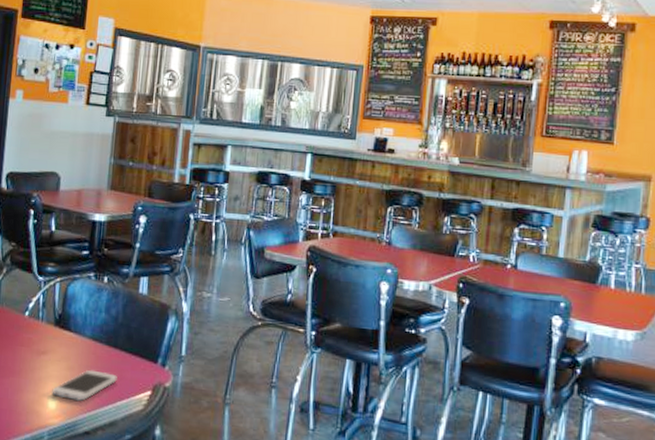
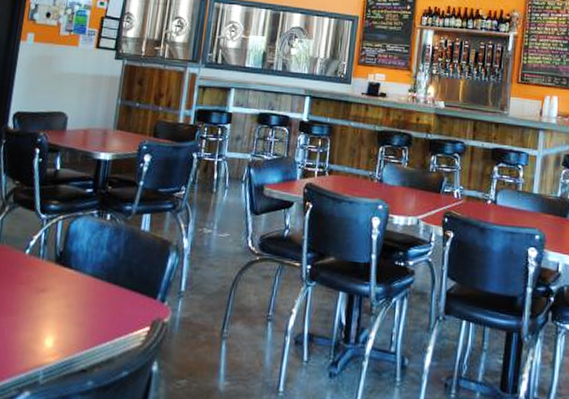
smartphone: present [52,369,117,402] -> none [49,306,116,339]

